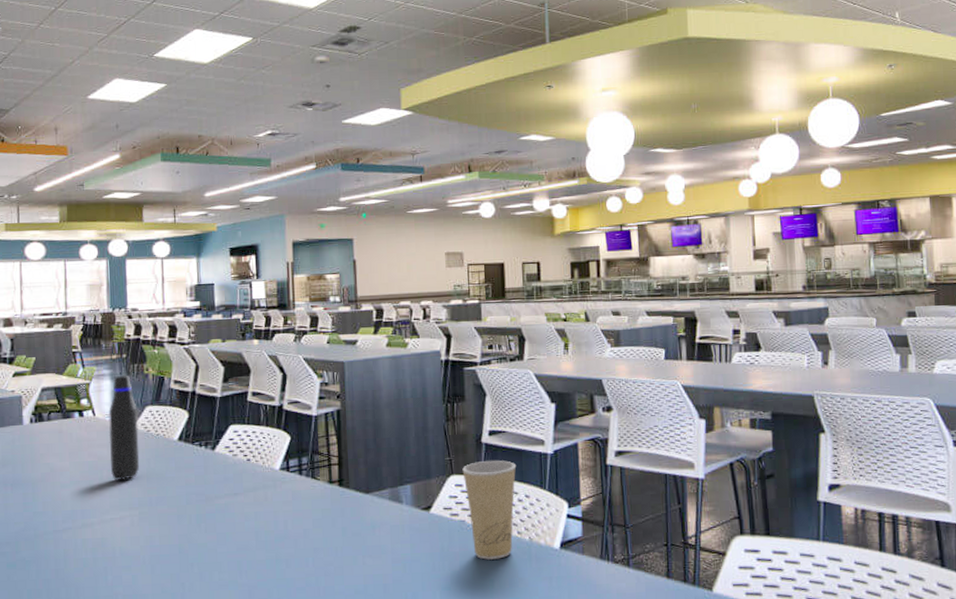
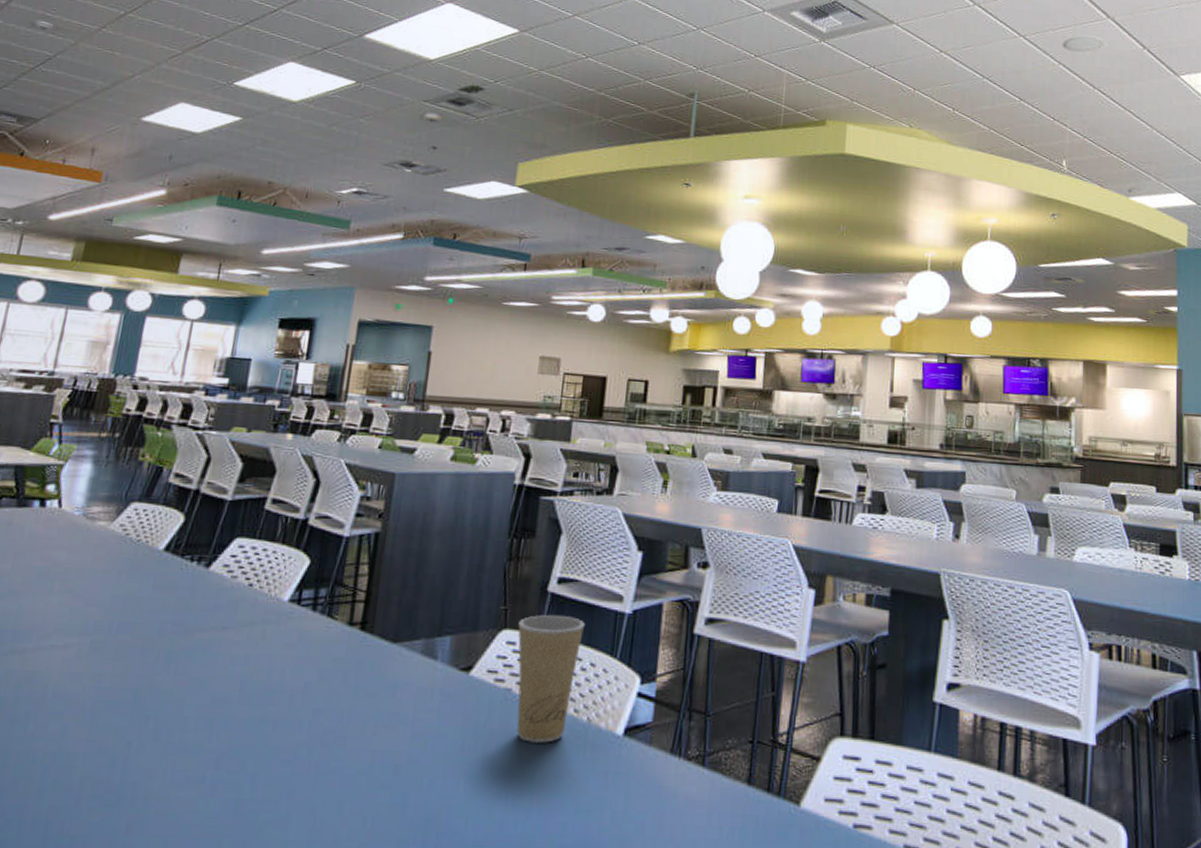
water bottle: present [108,376,140,480] -> none [65,460,120,596]

